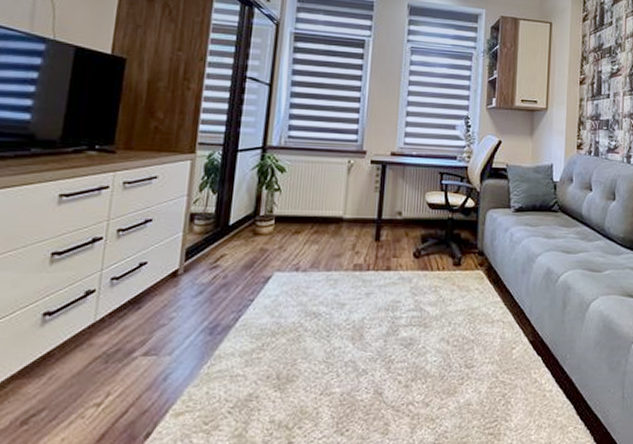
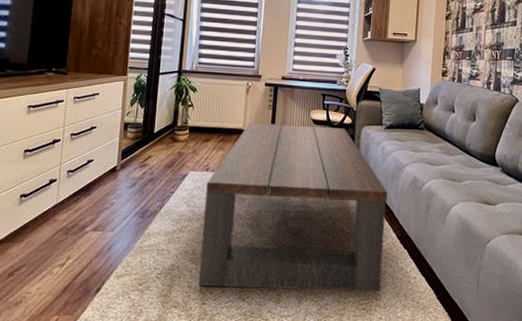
coffee table: none [283,209,517,419] -> present [198,122,387,291]

